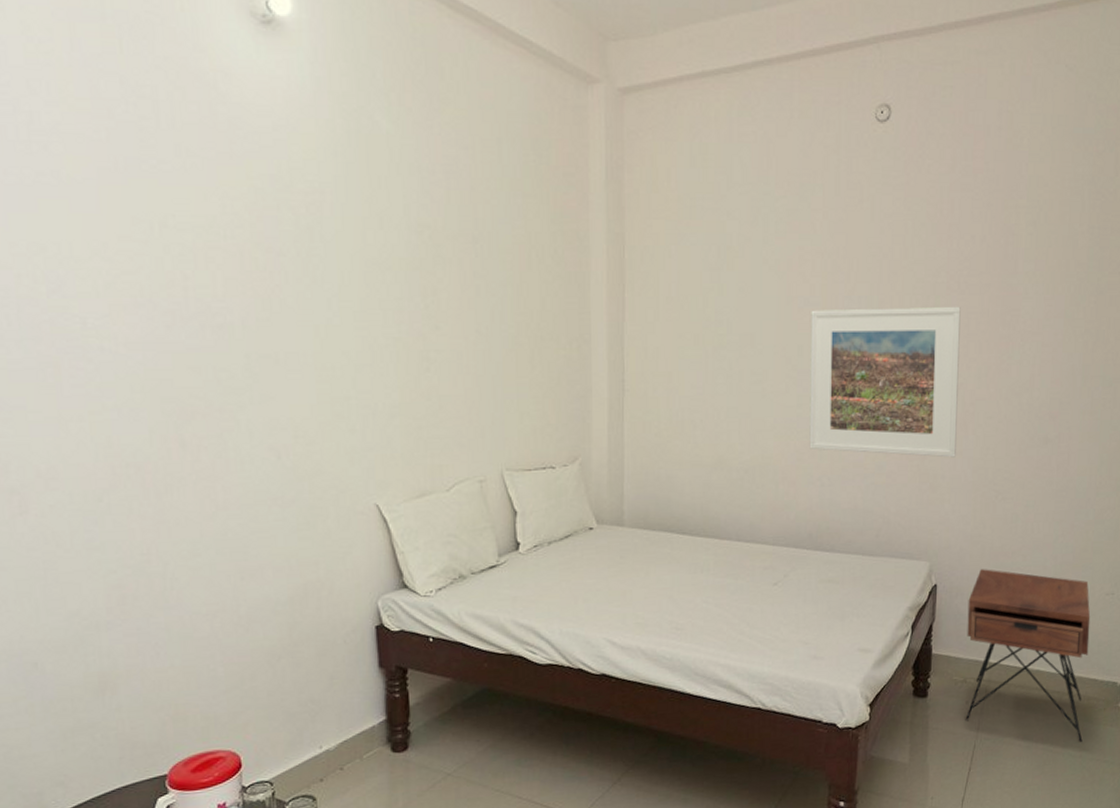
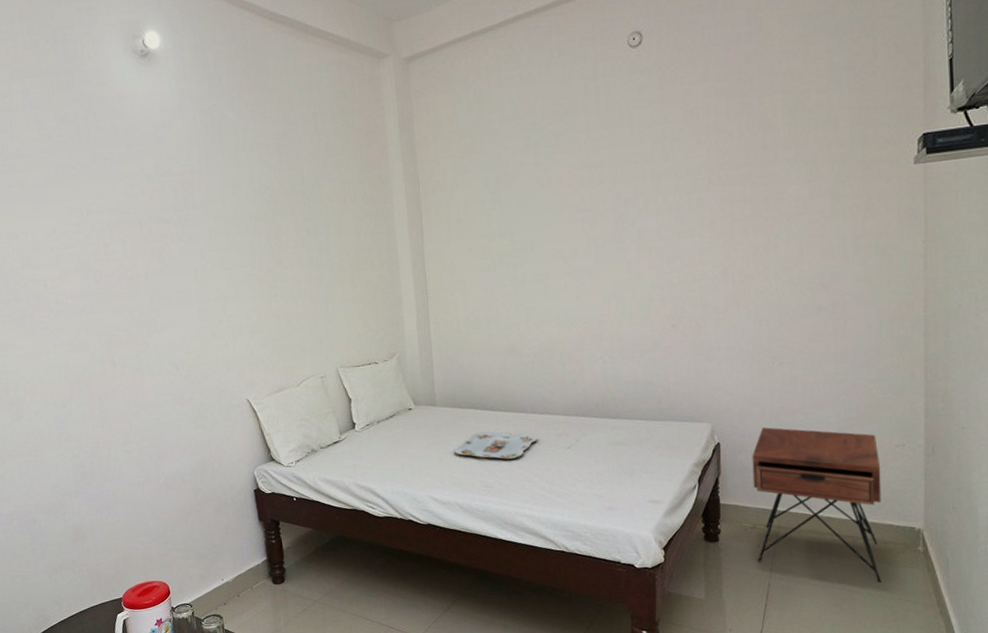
serving tray: none [641,560,741,596] -> present [454,431,538,459]
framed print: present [809,306,961,458] -> none [582,197,729,334]

